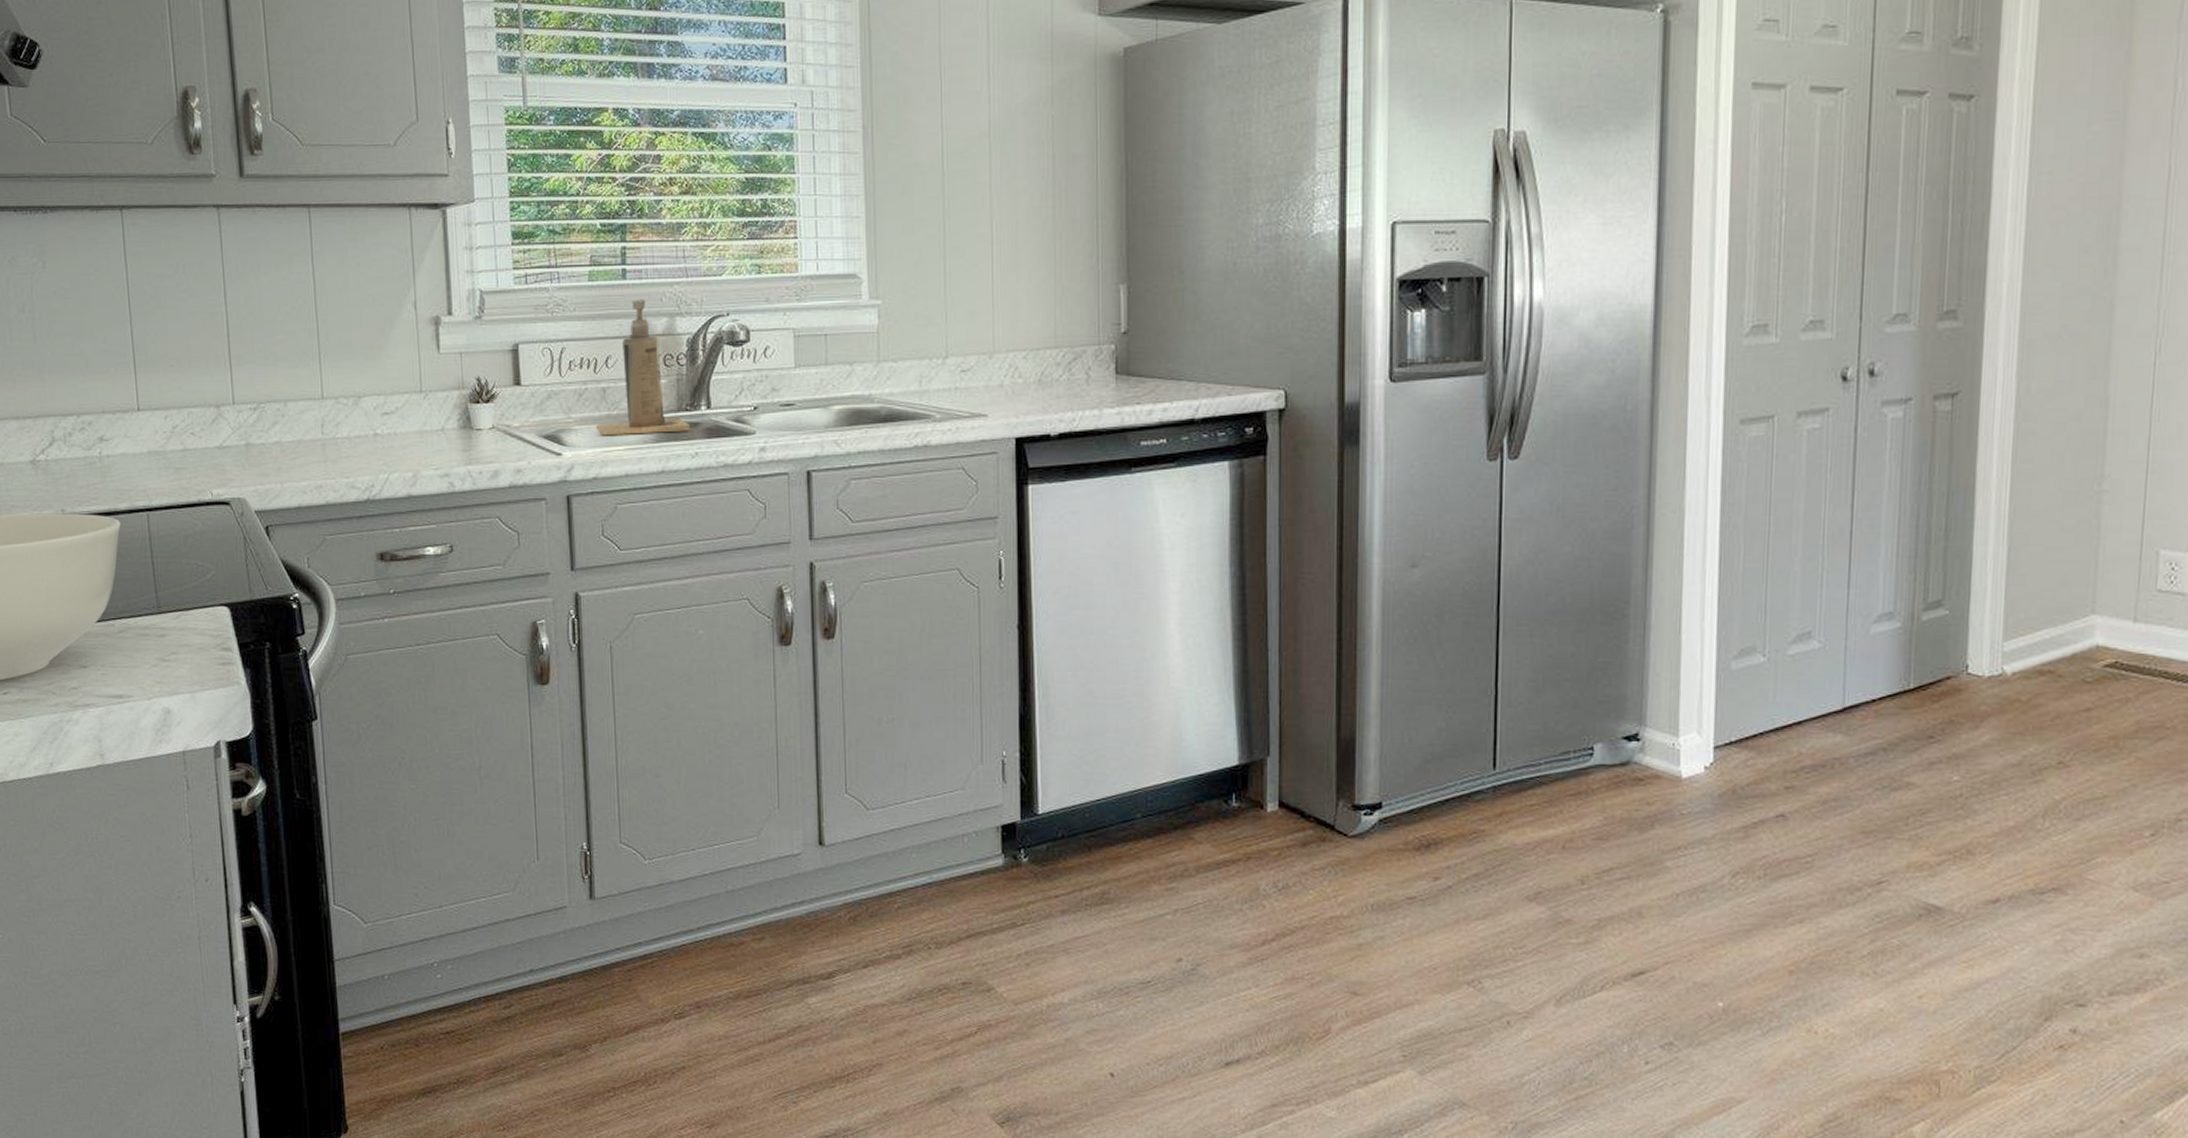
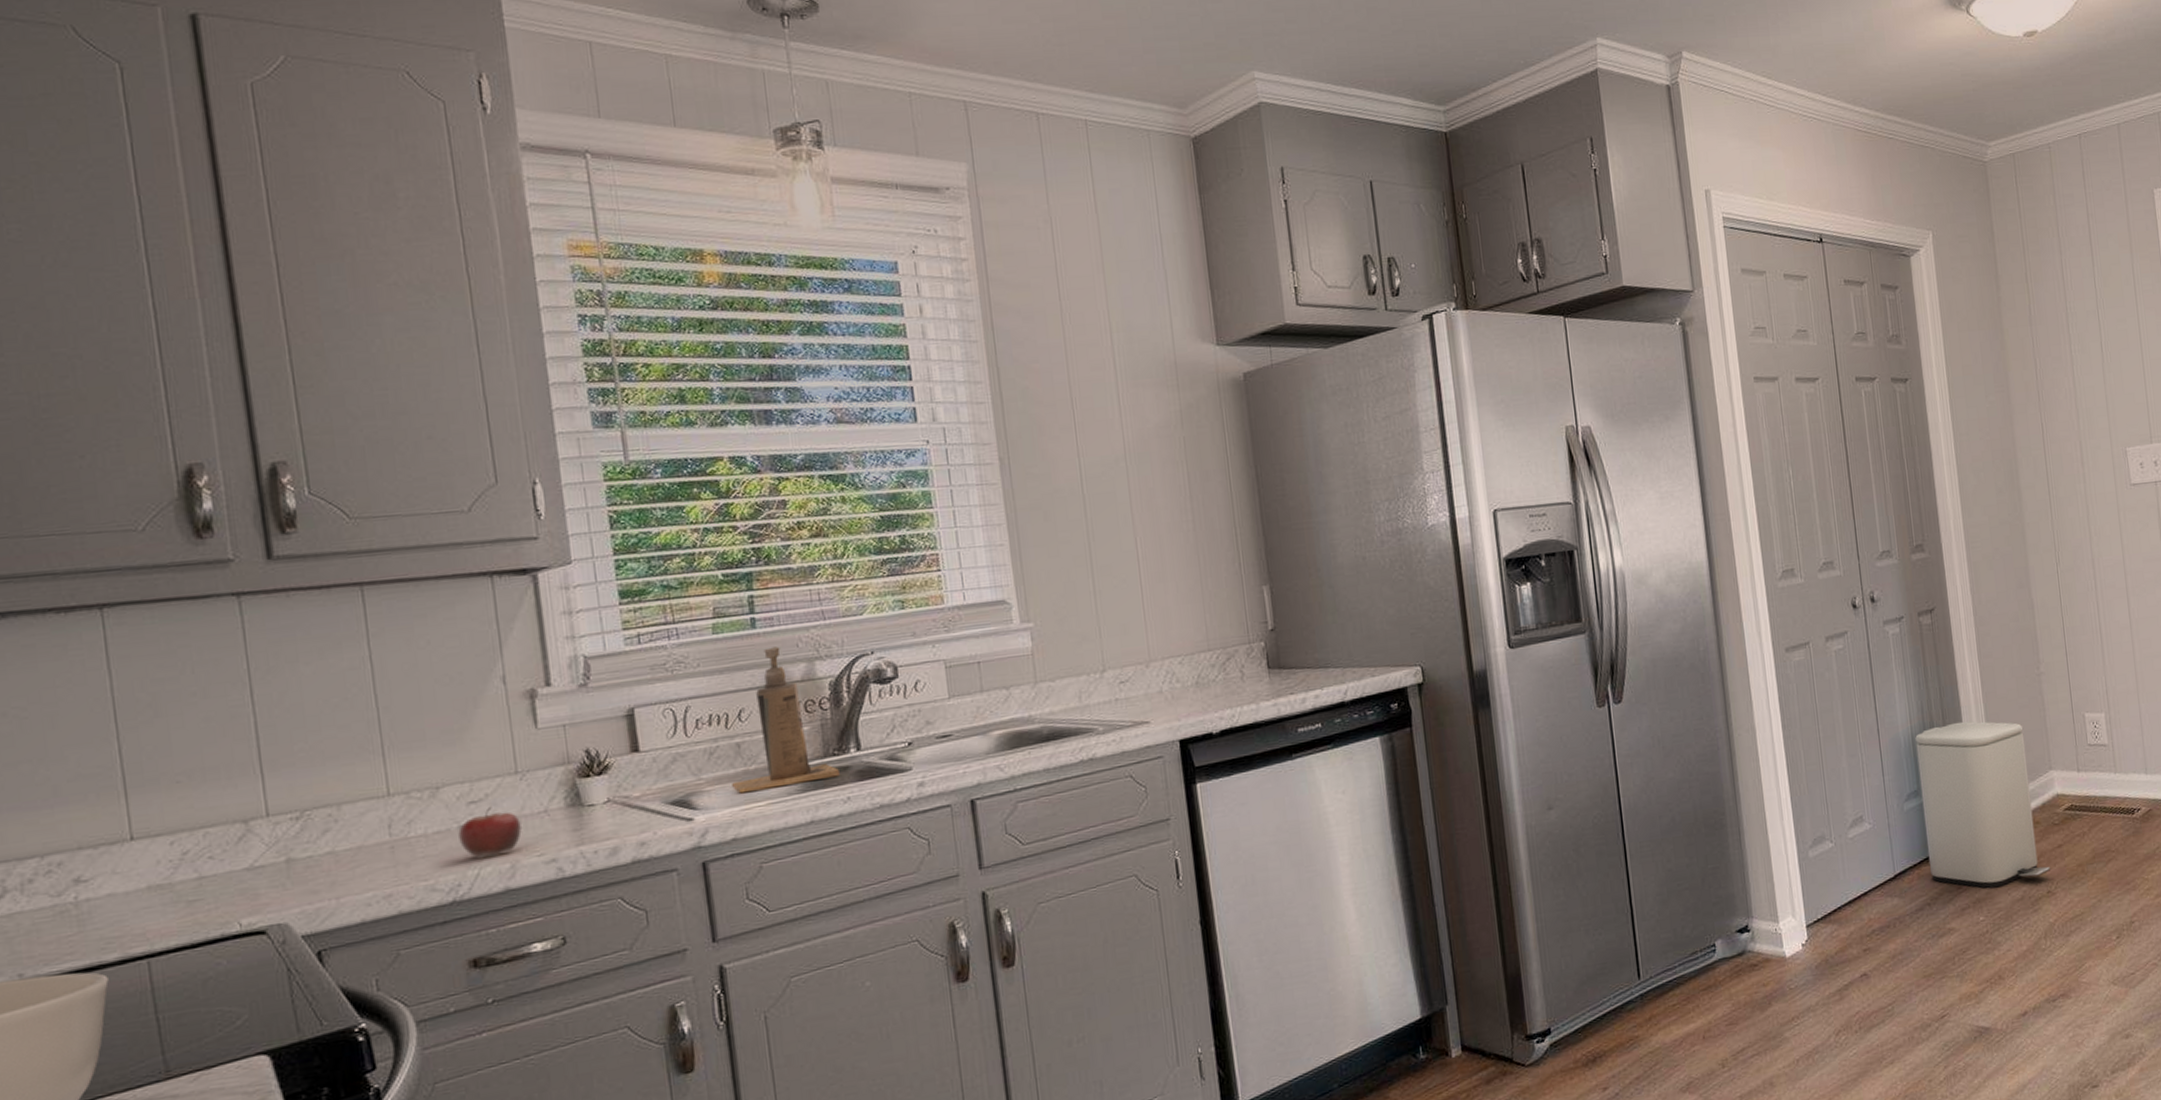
fruit: none [374,418,423,464] -> present [458,805,522,858]
pedal bin: none [1893,537,2069,745] -> present [1915,721,2051,888]

